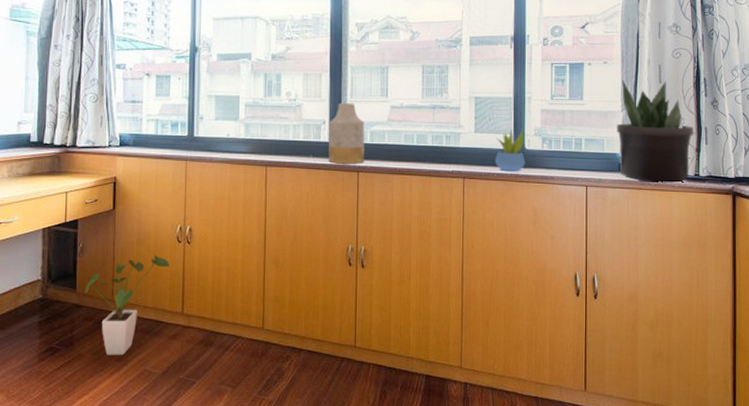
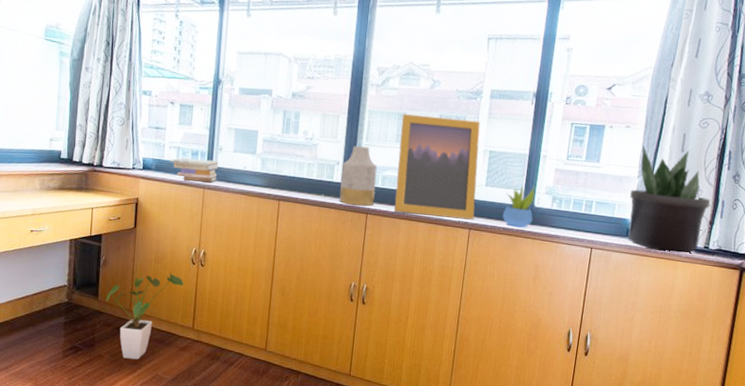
books: none [149,130,200,155] -> present [170,158,219,183]
picture frame: none [384,67,467,168] -> present [394,114,481,220]

